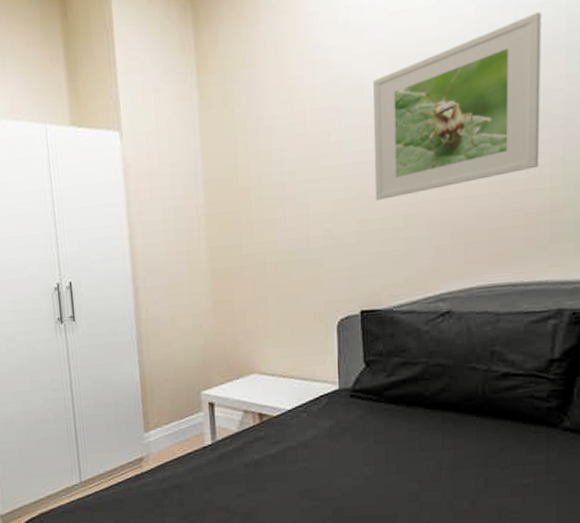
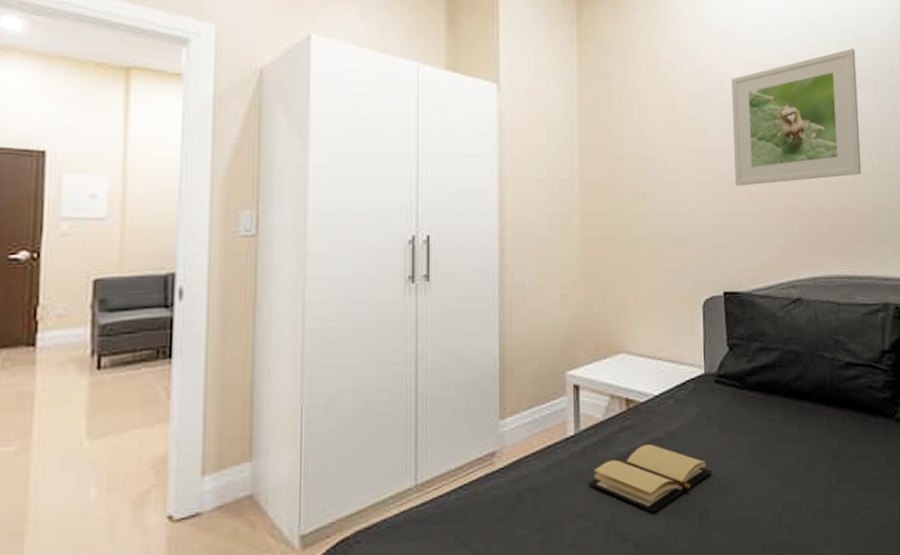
book: none [225,452,347,508] -> present [588,444,713,512]

